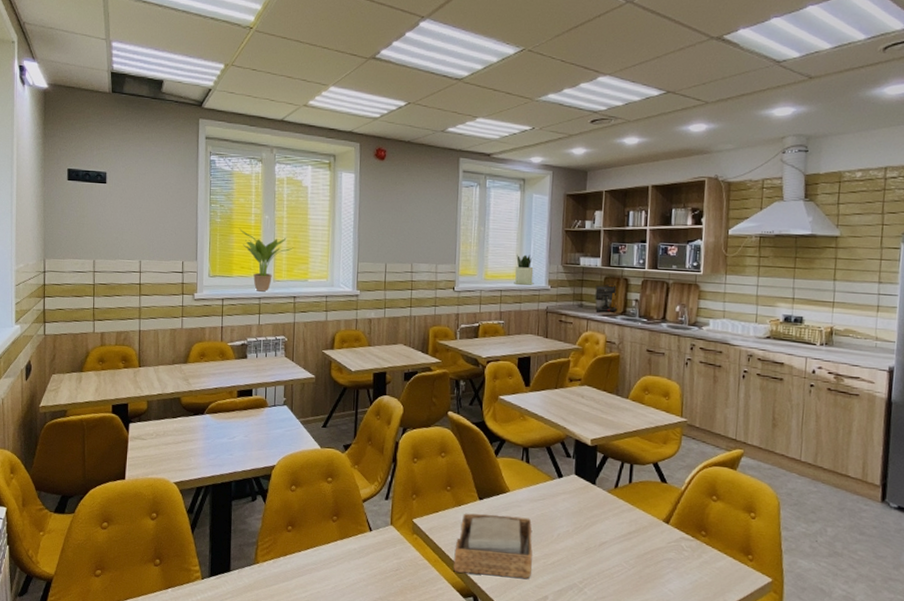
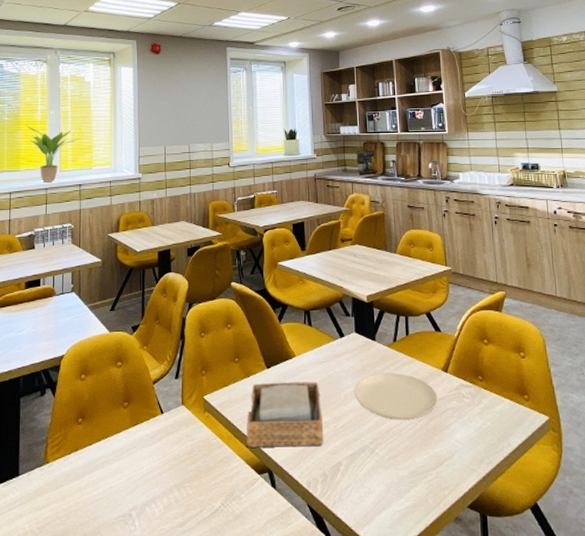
plate: none [568,517,655,565] -> present [354,373,438,420]

